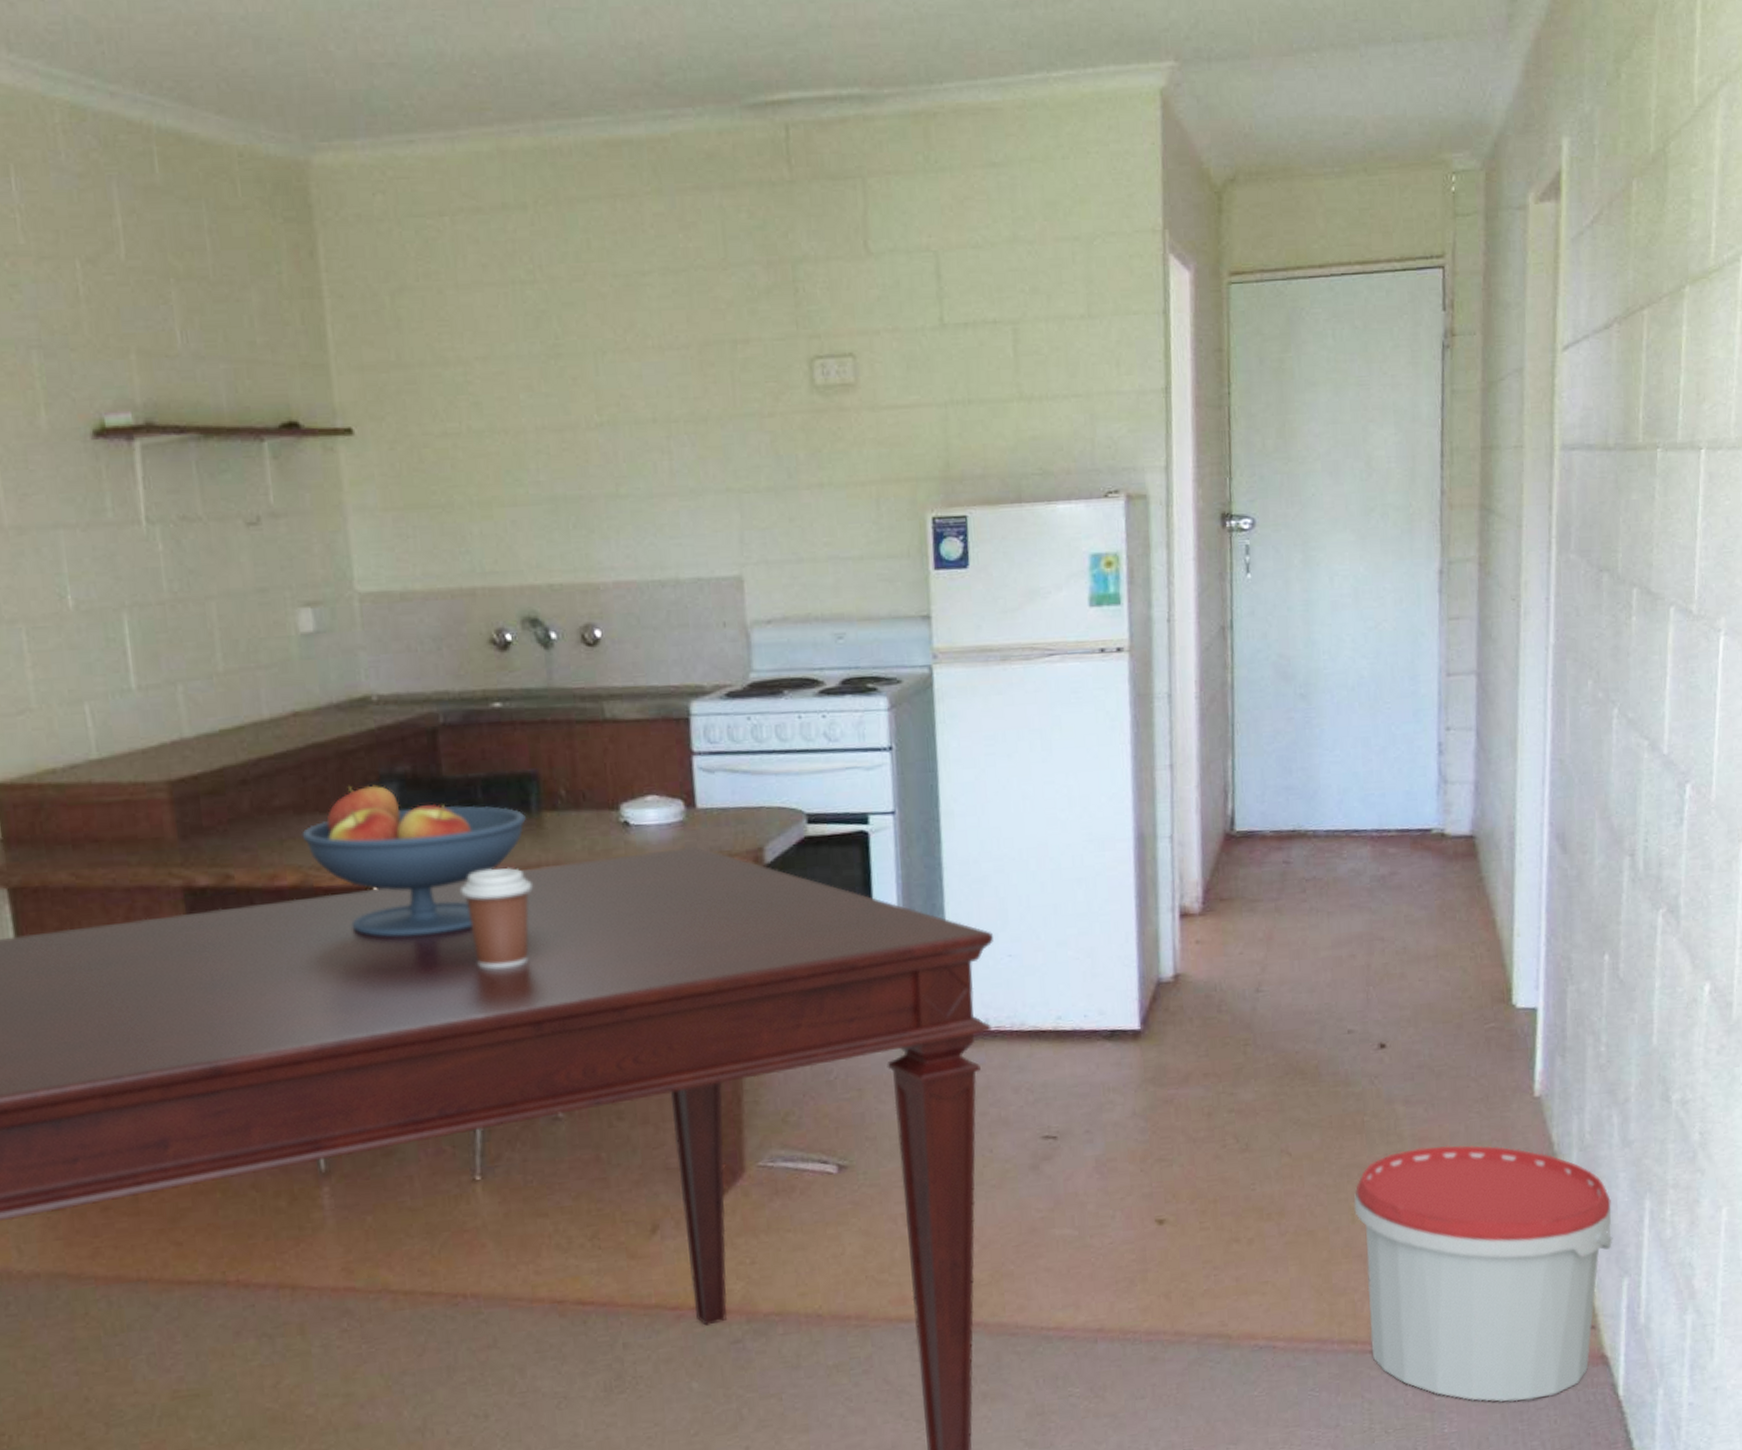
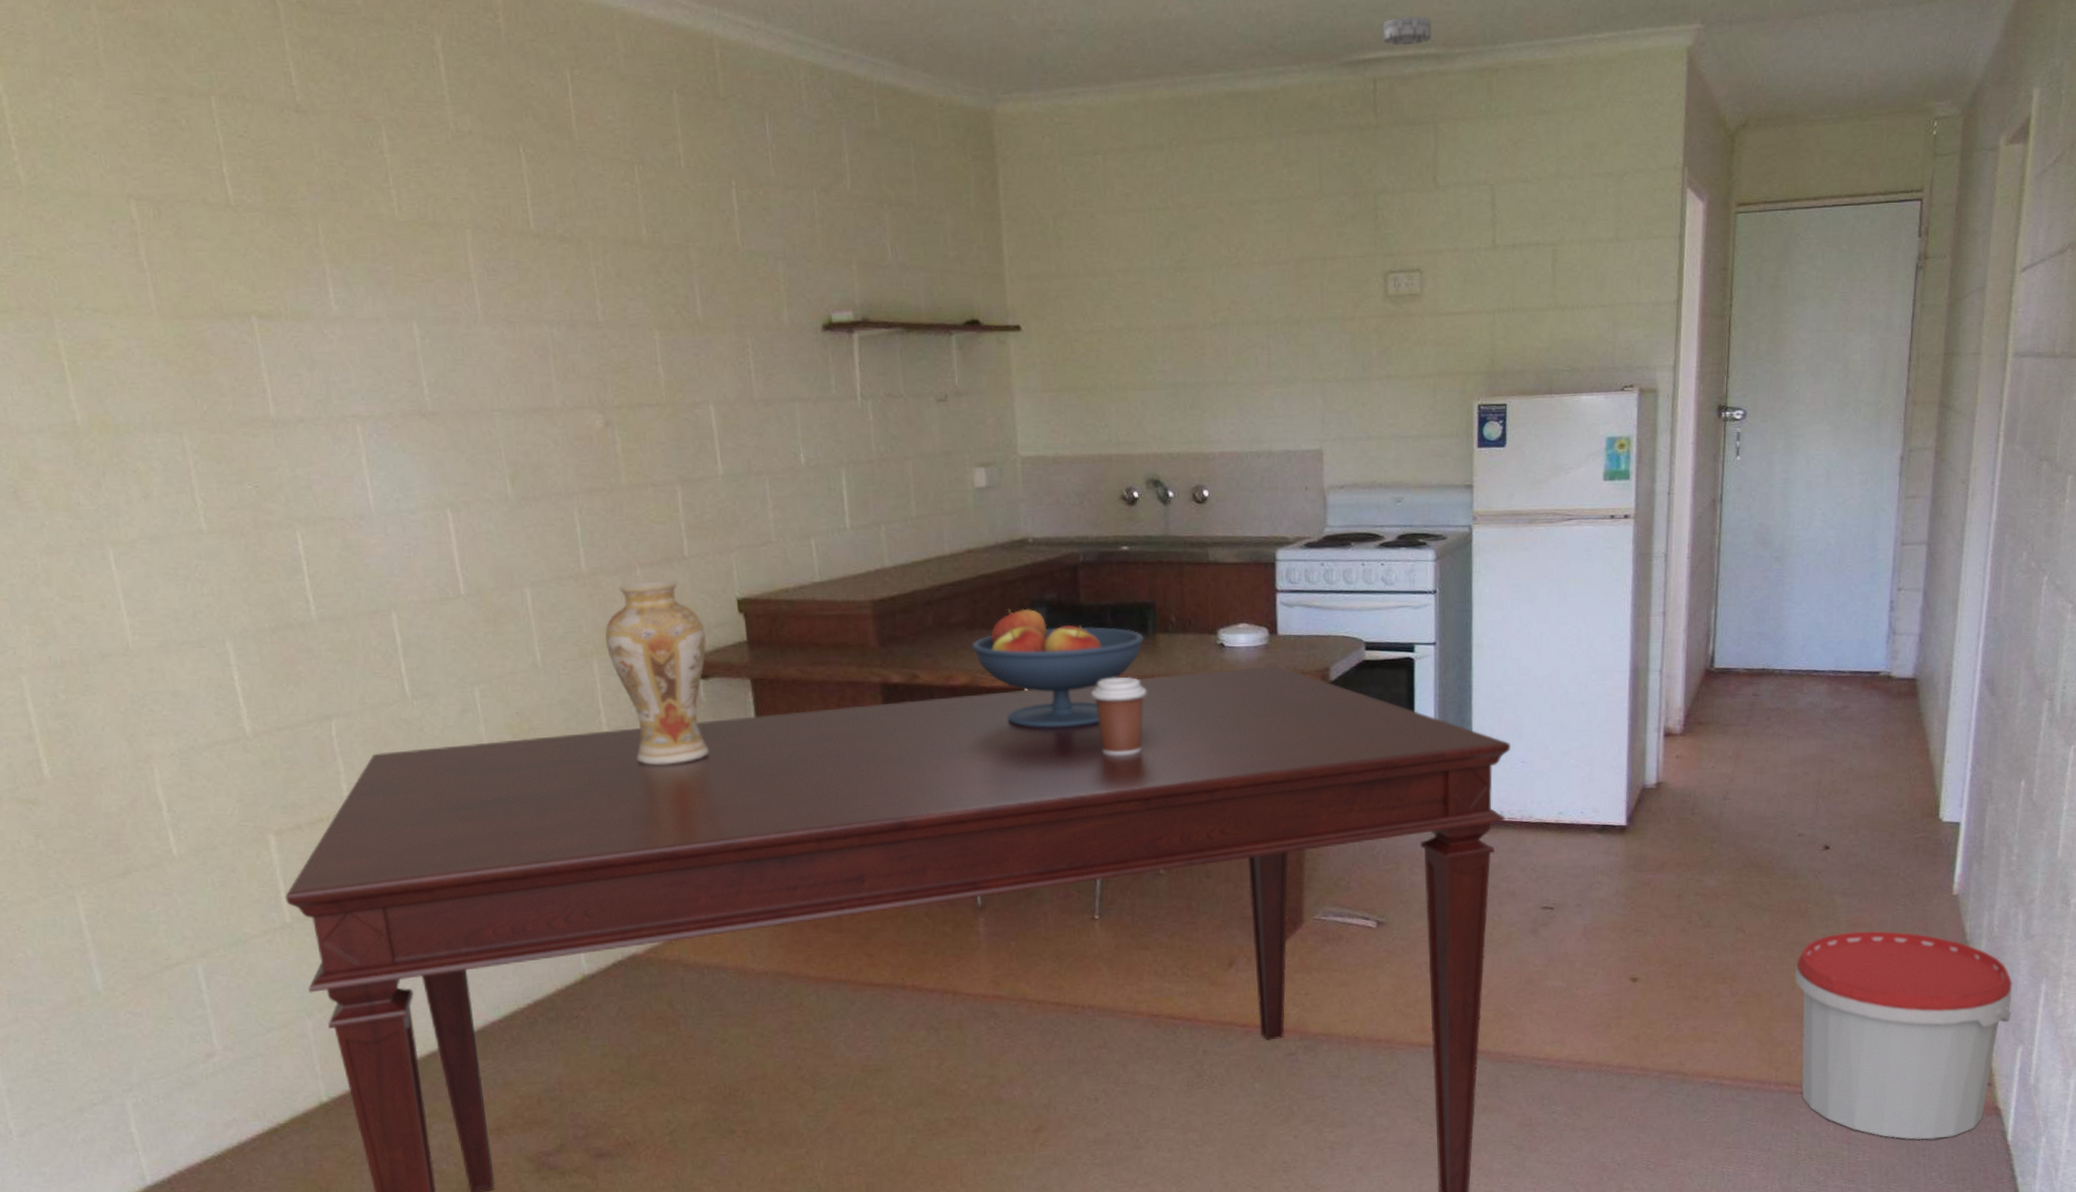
smoke detector: none [793,49,854,84] -> present [1383,16,1432,45]

